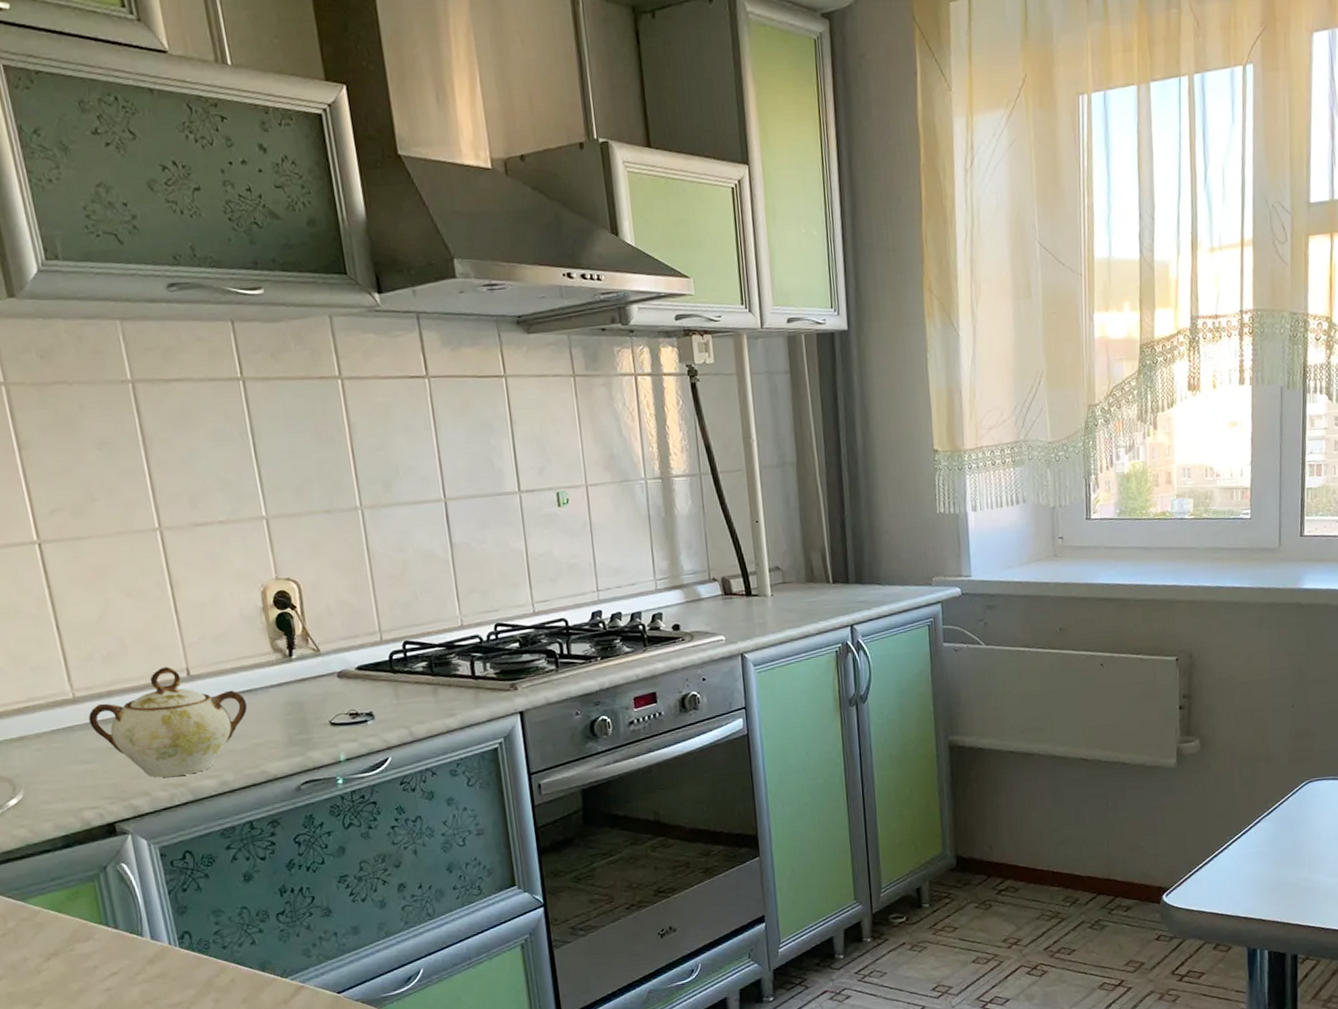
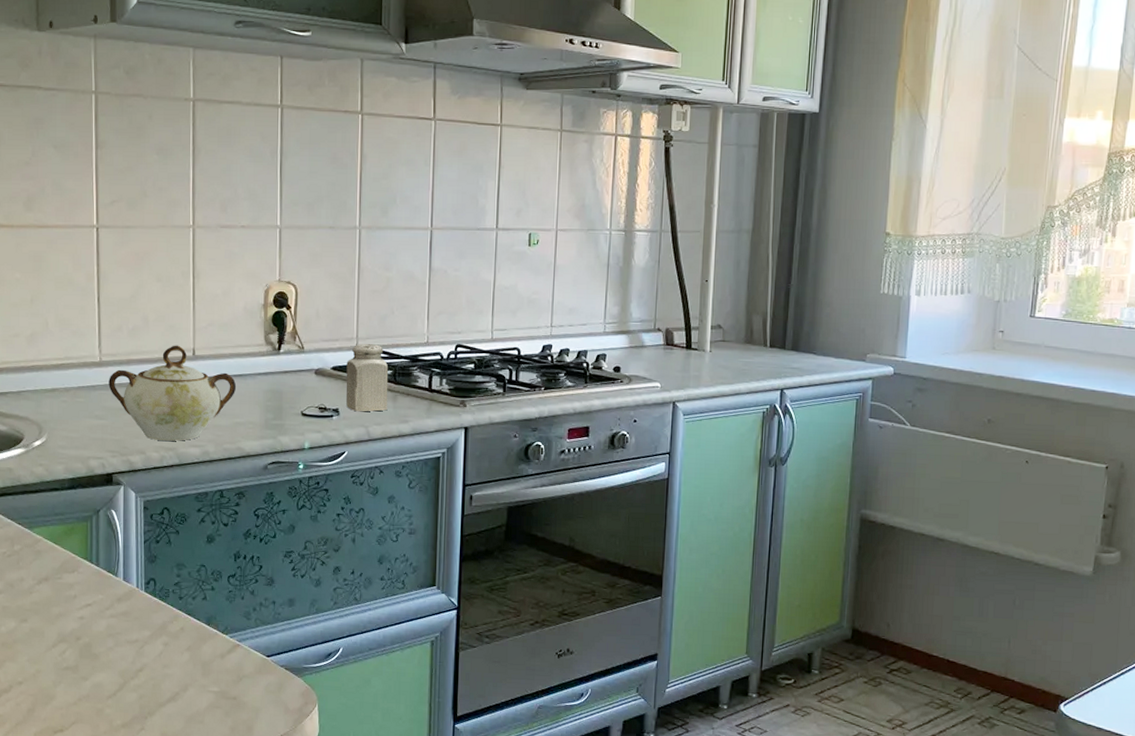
salt shaker: none [372,635,429,713] -> present [346,344,389,412]

